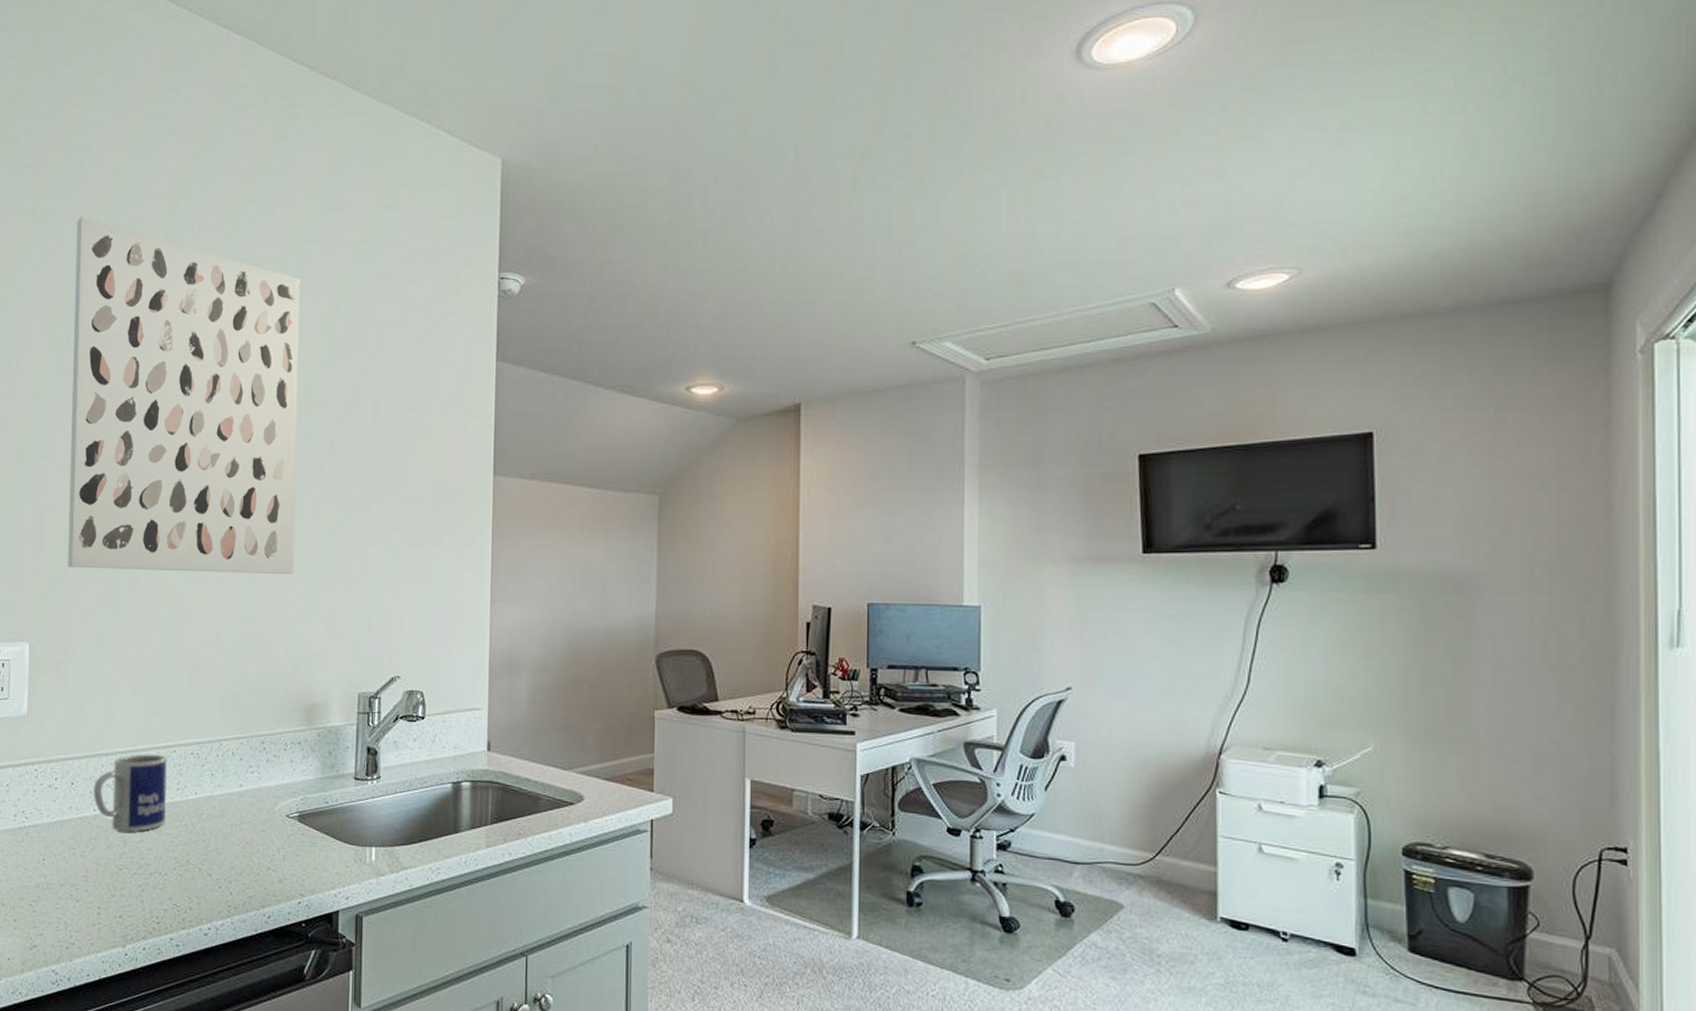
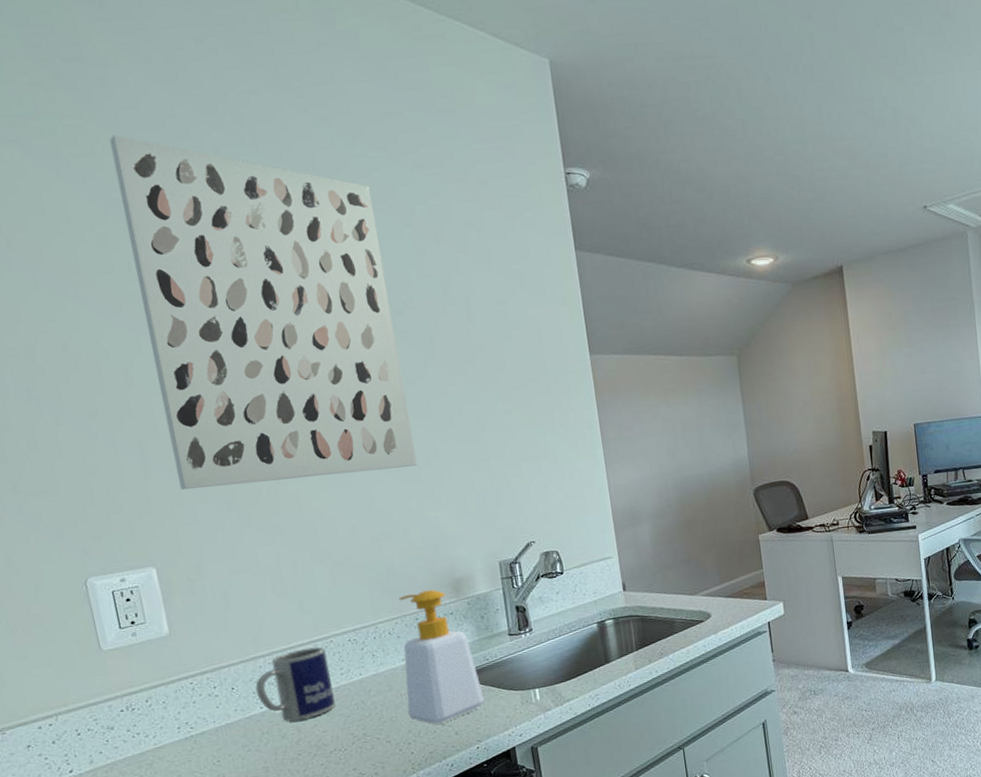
soap bottle: none [235,712,316,867] -> present [398,589,485,724]

